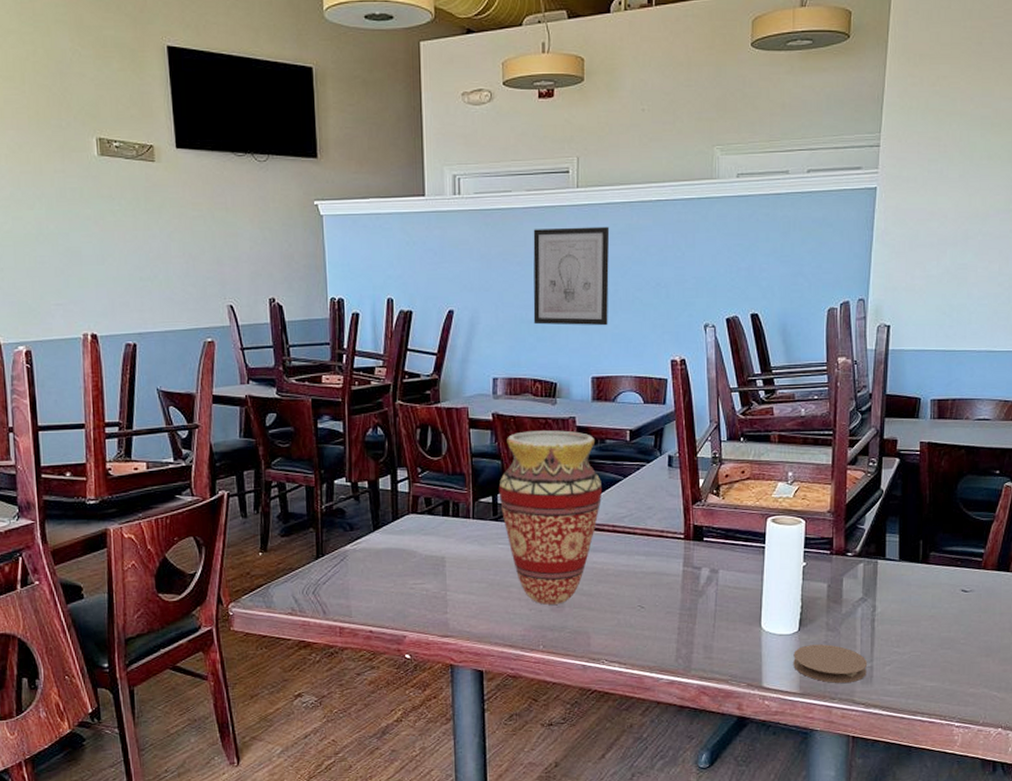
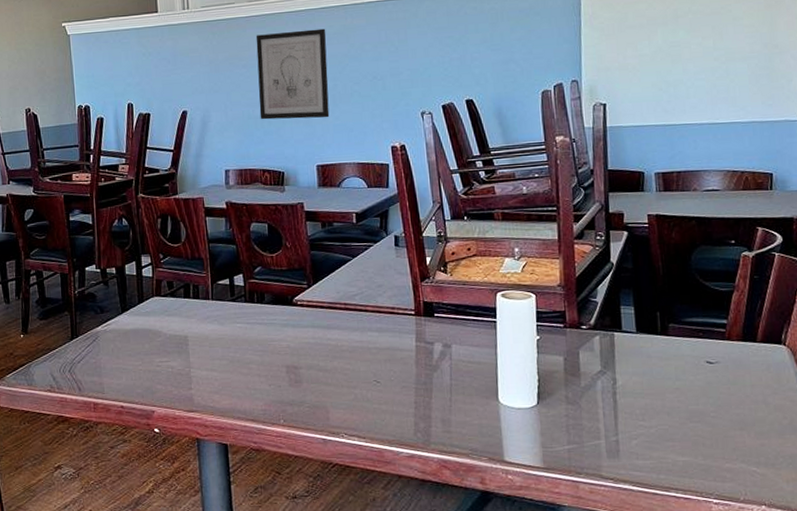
vase: present [498,430,603,605] -> none [234,215,333,380]
coaster: present [793,644,868,683] -> none [534,418,613,457]

